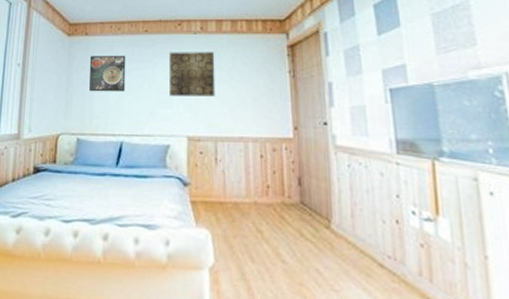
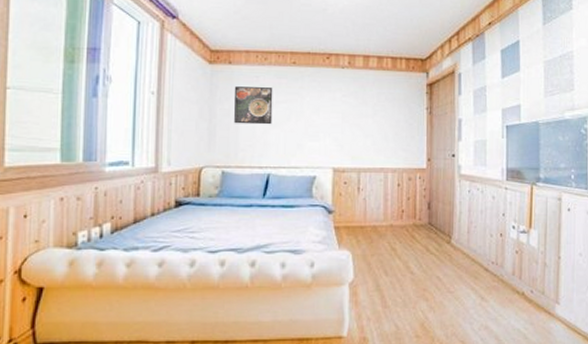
wall art: present [168,52,215,97] -> none [316,85,361,130]

